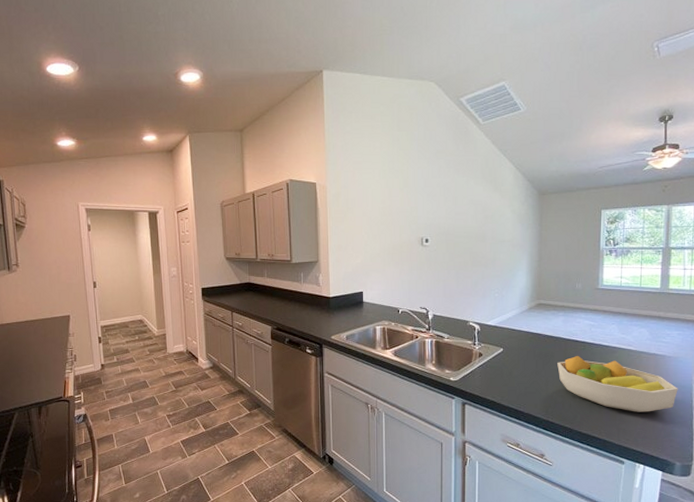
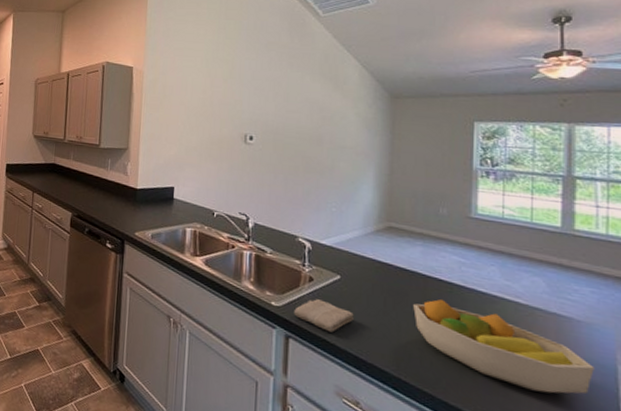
washcloth: none [468,370,514,394] -> present [294,299,354,333]

